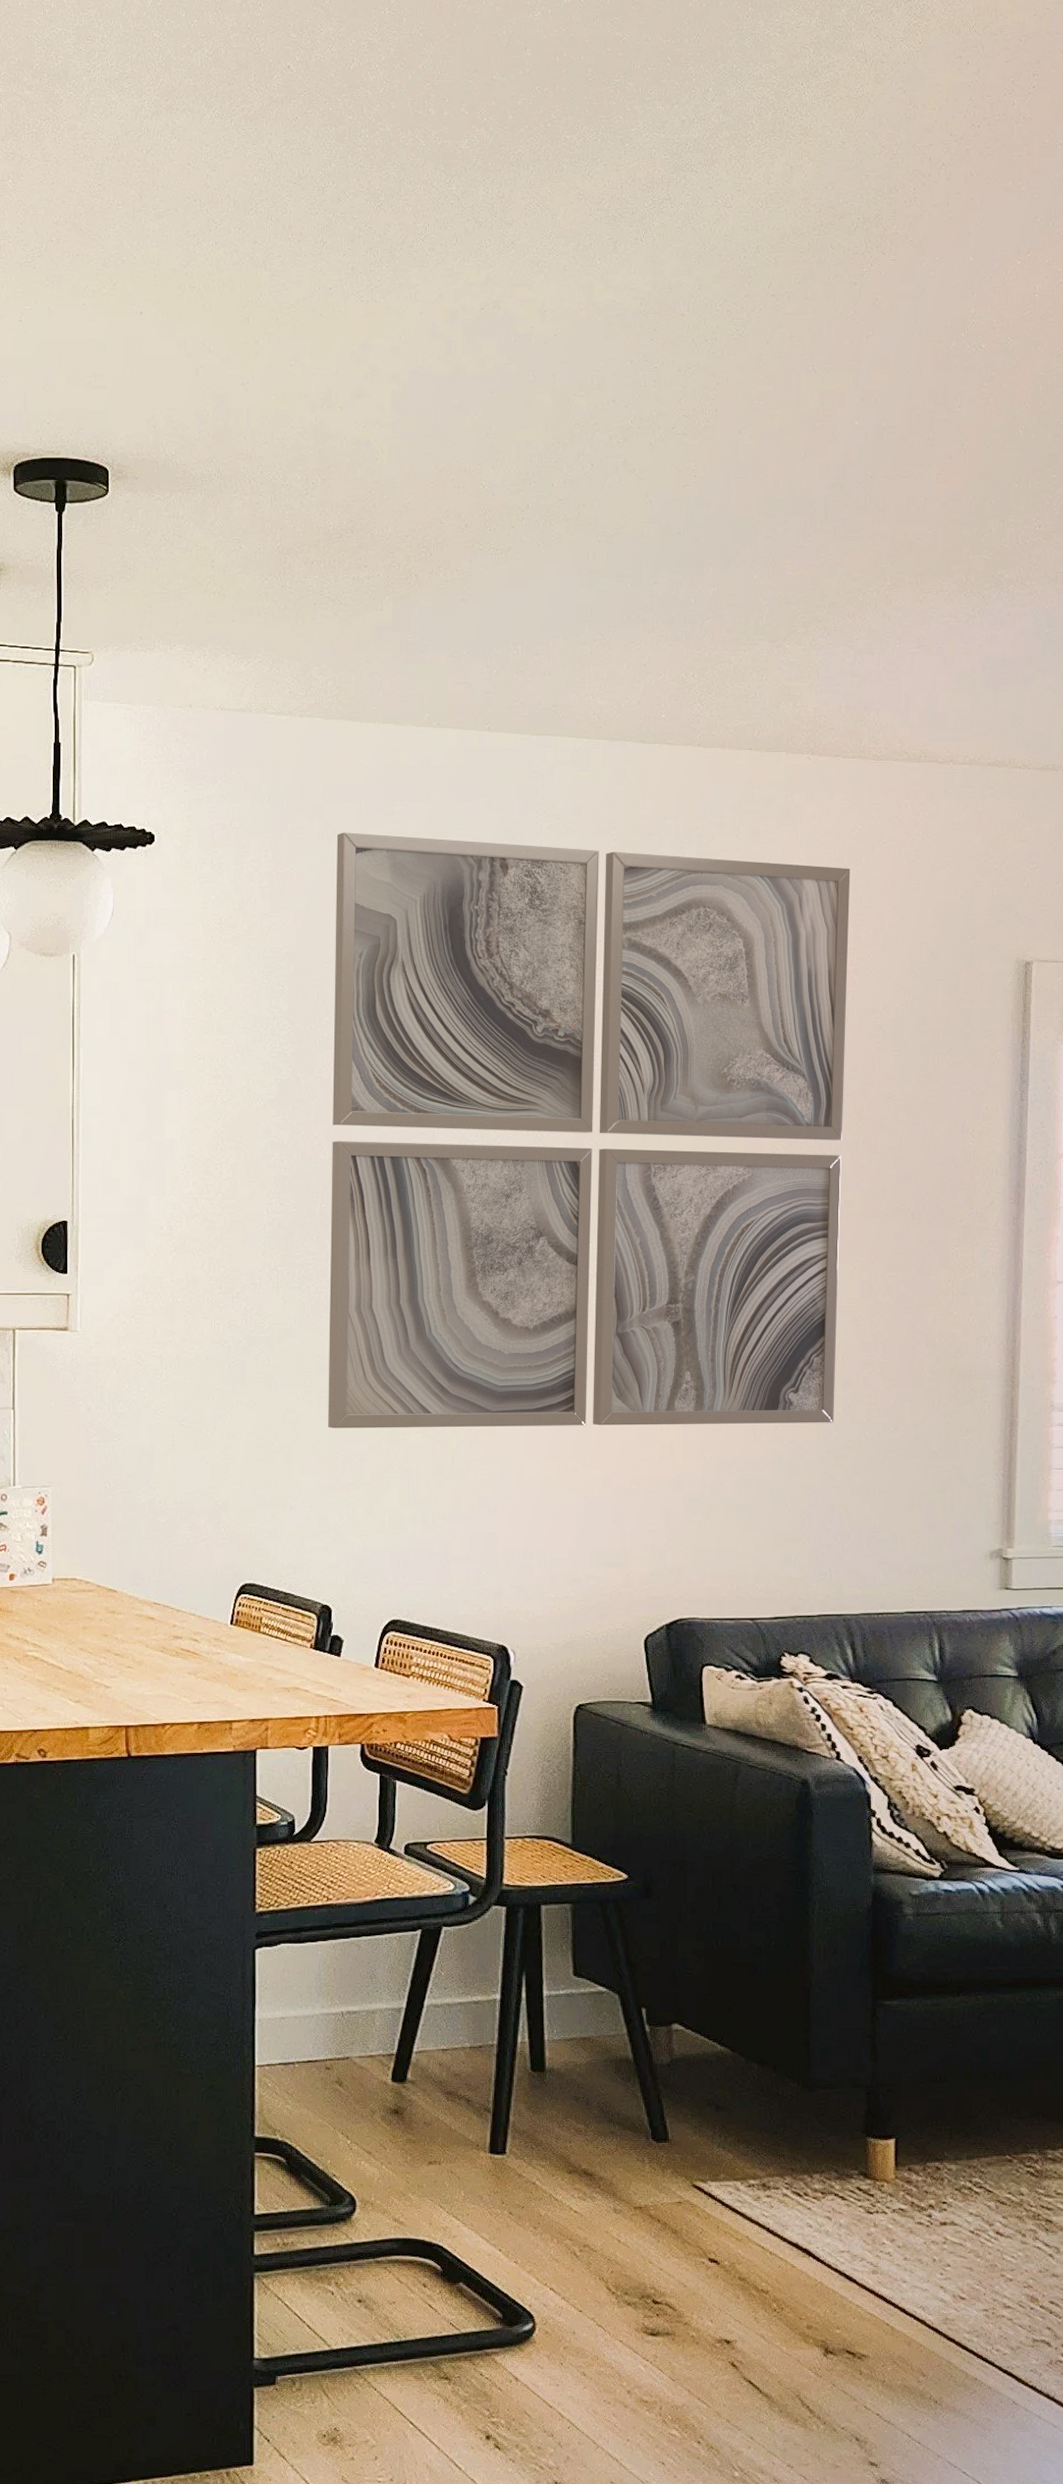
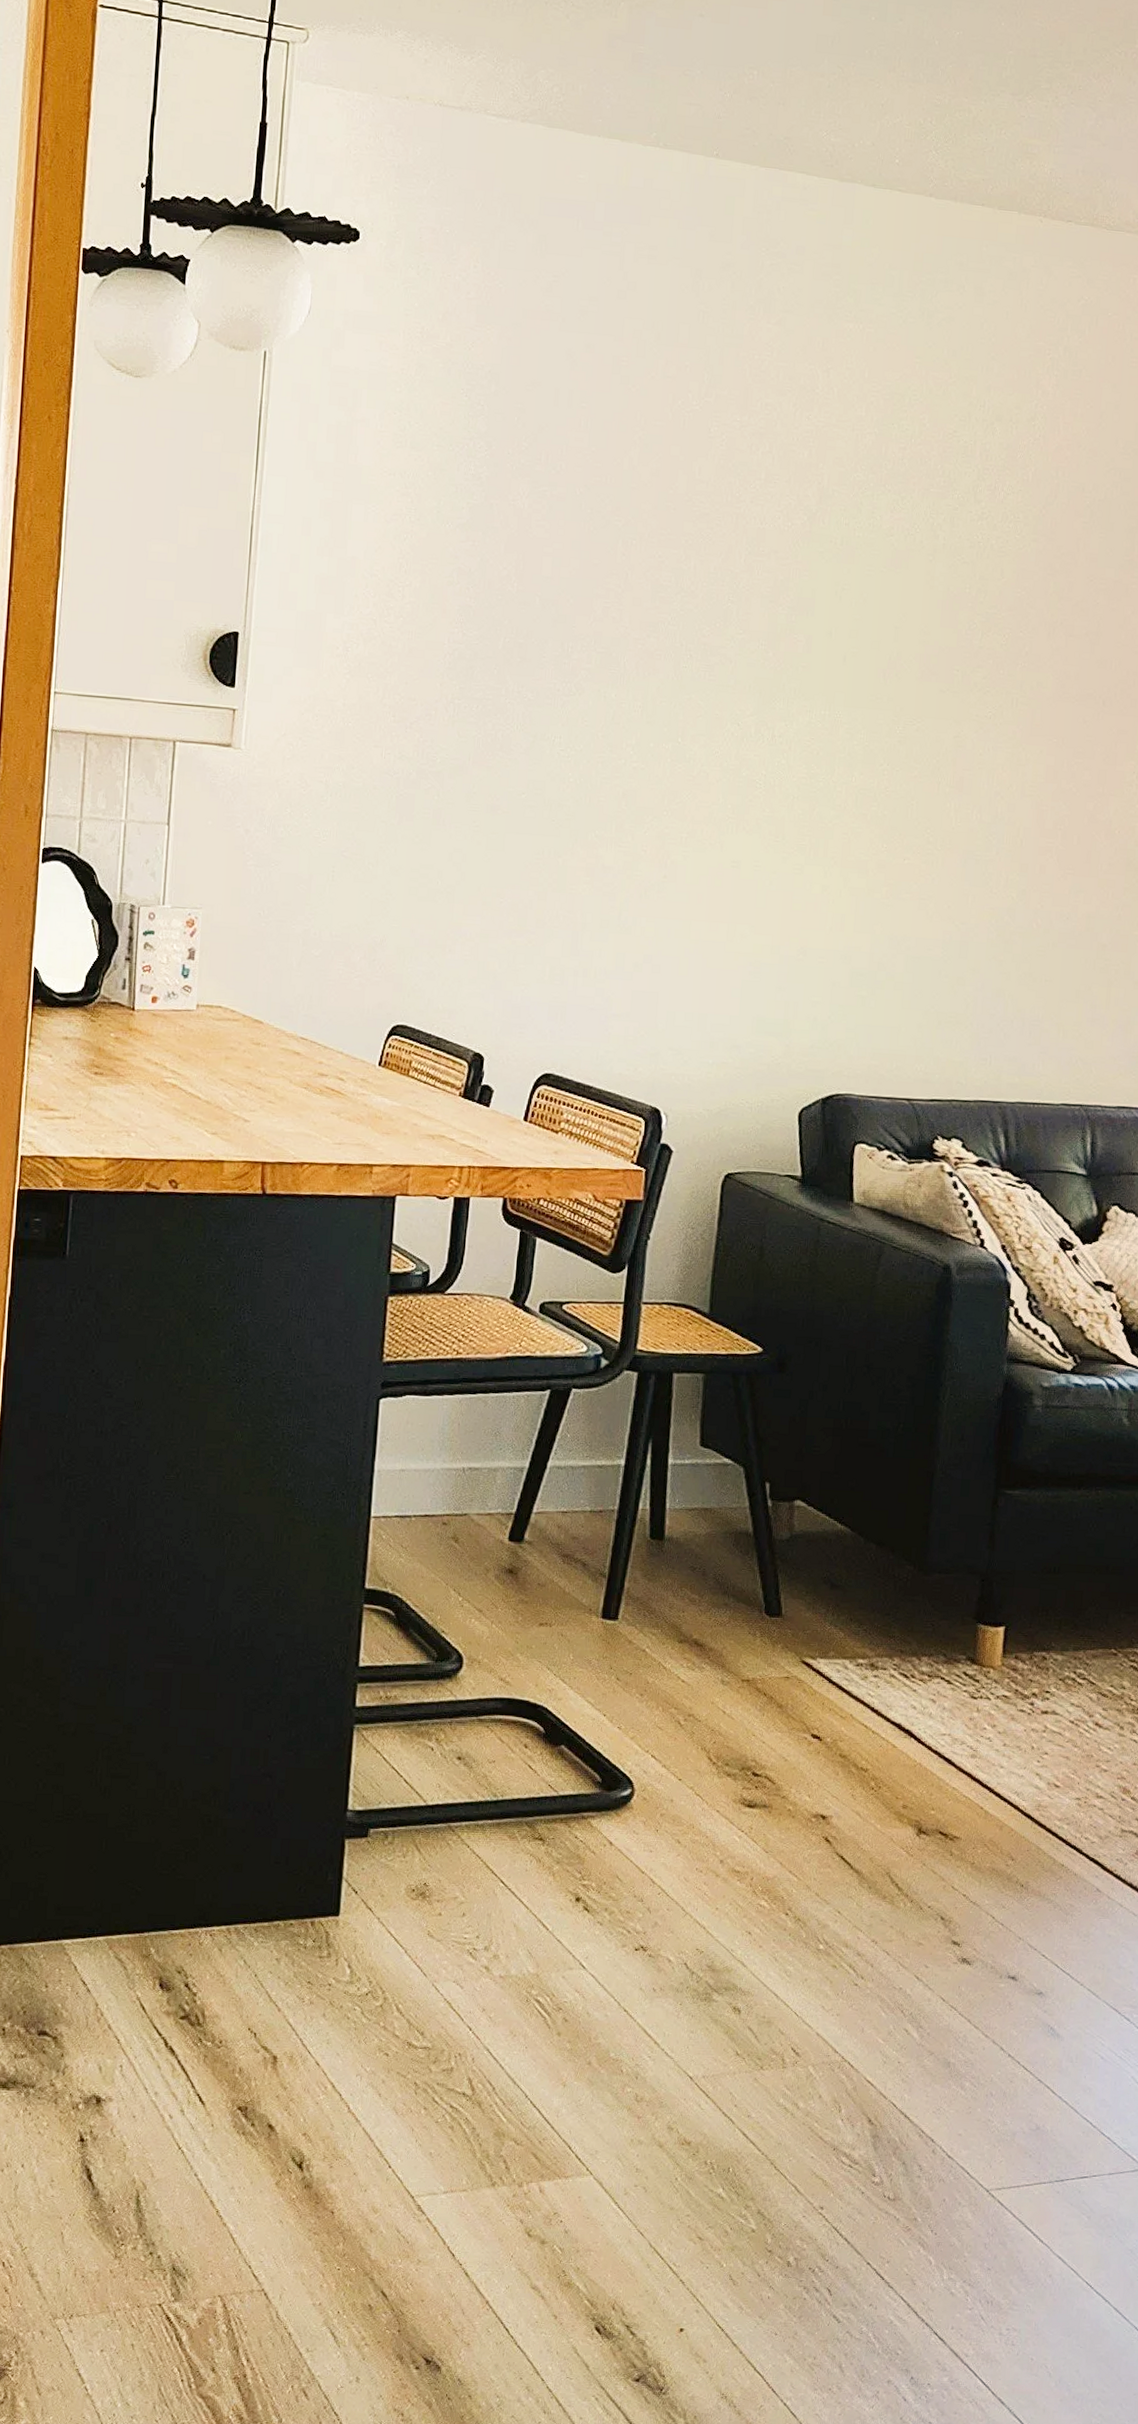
wall art: present [328,832,851,1429] -> none [495,249,1073,908]

